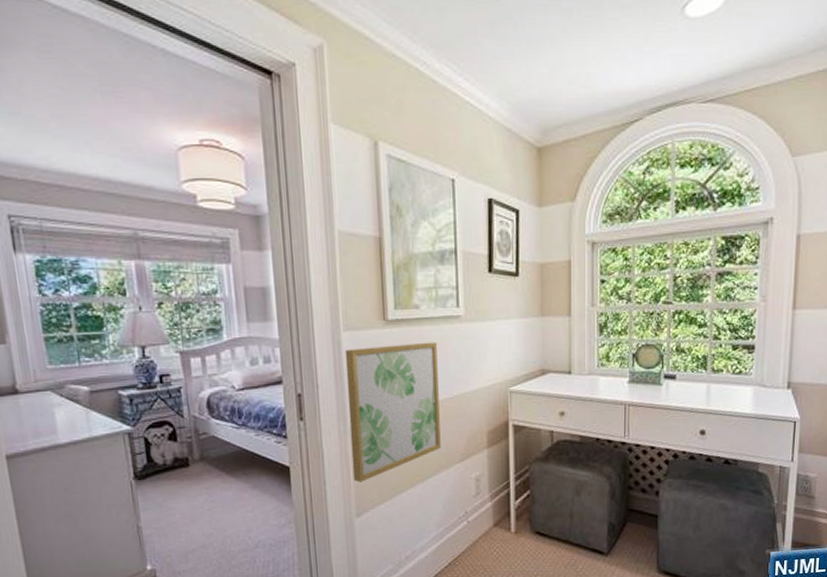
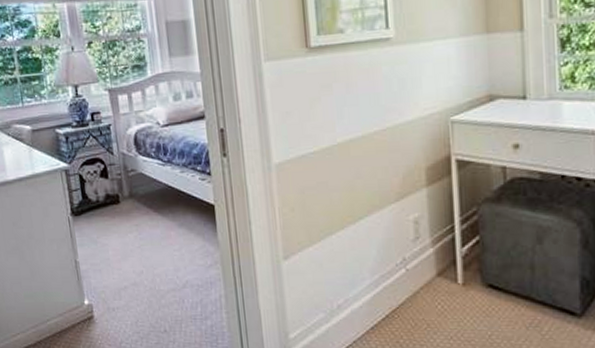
wall art: present [345,342,441,482] -> none [266,68,373,223]

